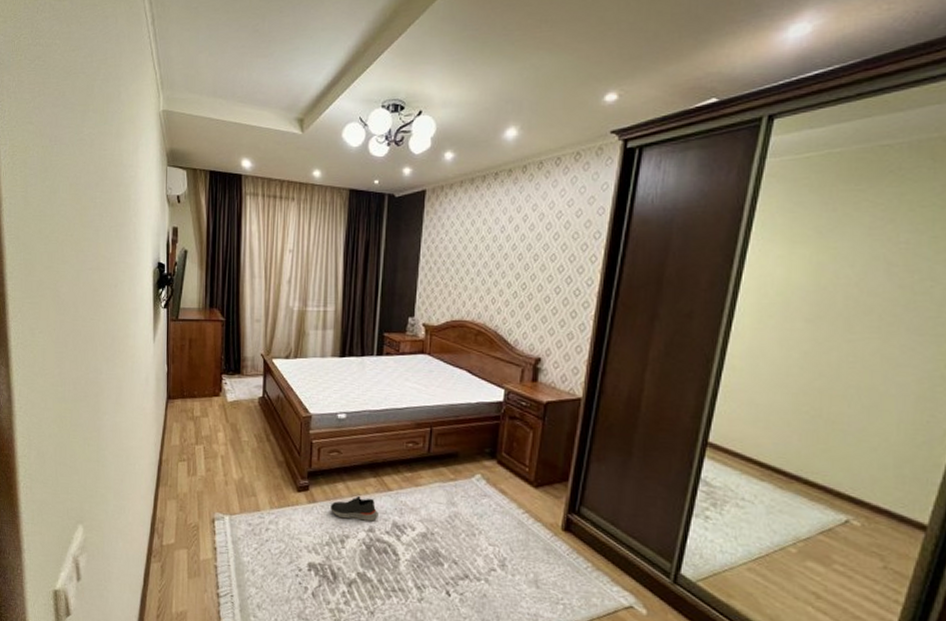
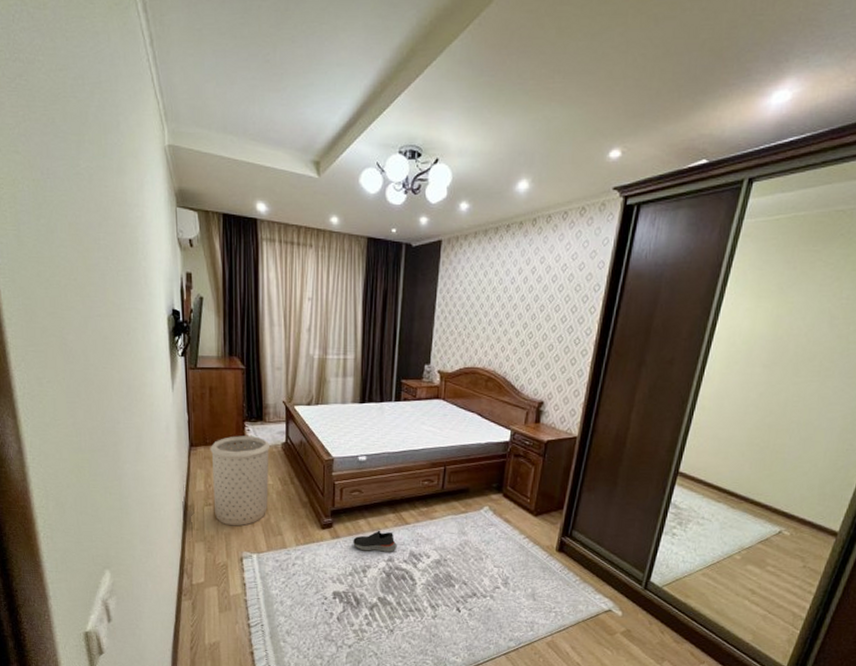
laundry basket: none [187,389,247,485] -> present [210,436,271,526]

